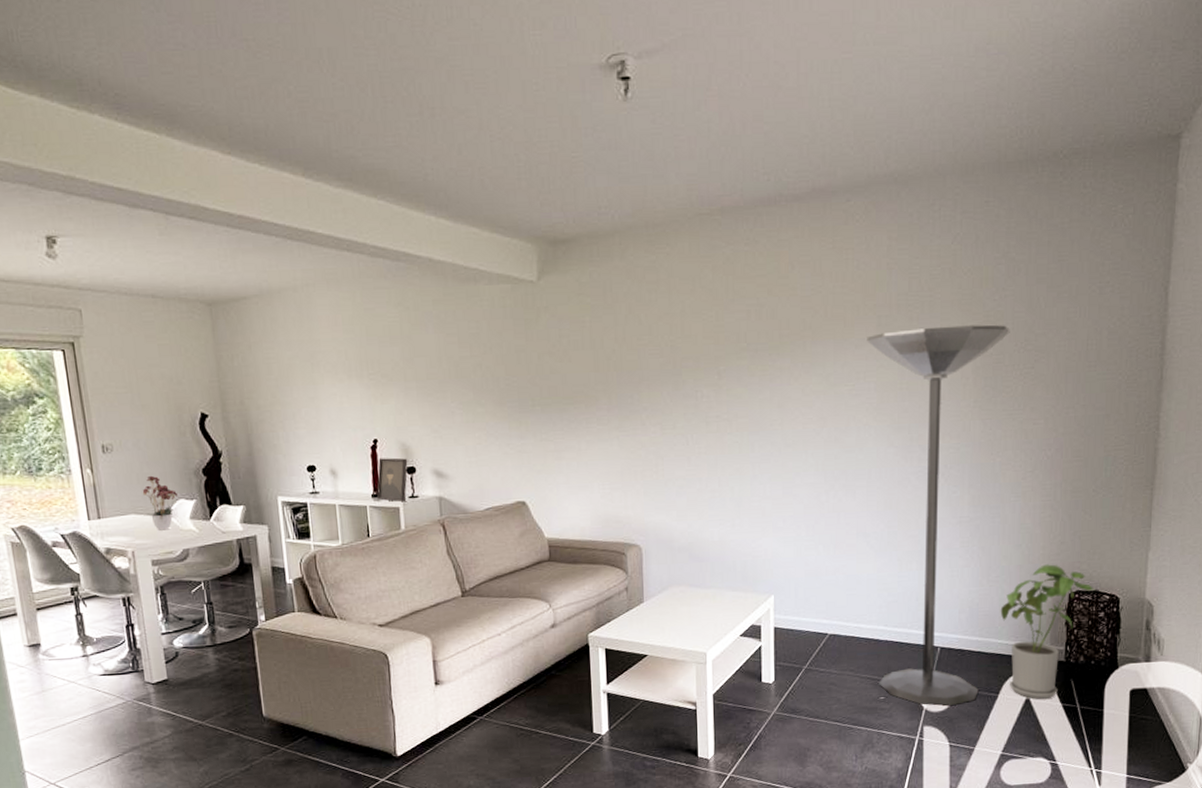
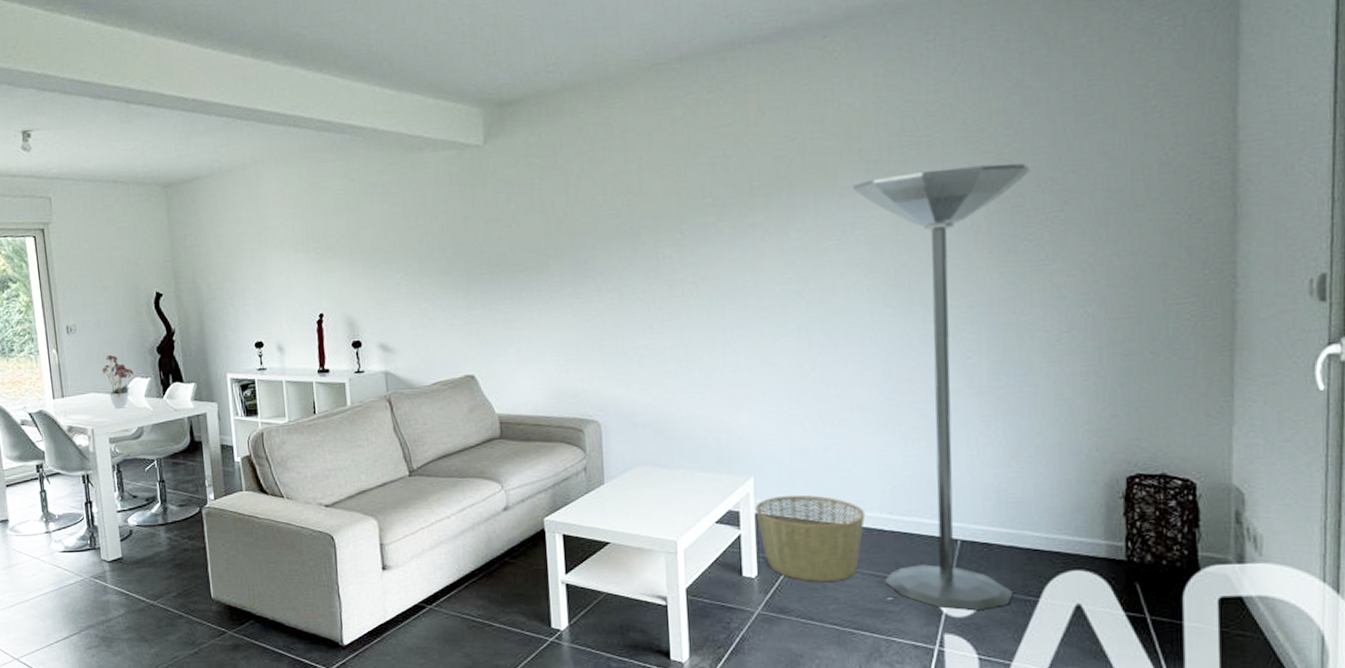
picture frame: present [377,457,408,502] -> none [323,332,354,378]
basket: none [774,610,866,686] -> present [755,494,866,583]
house plant: present [1000,564,1095,699] -> none [1036,442,1162,606]

